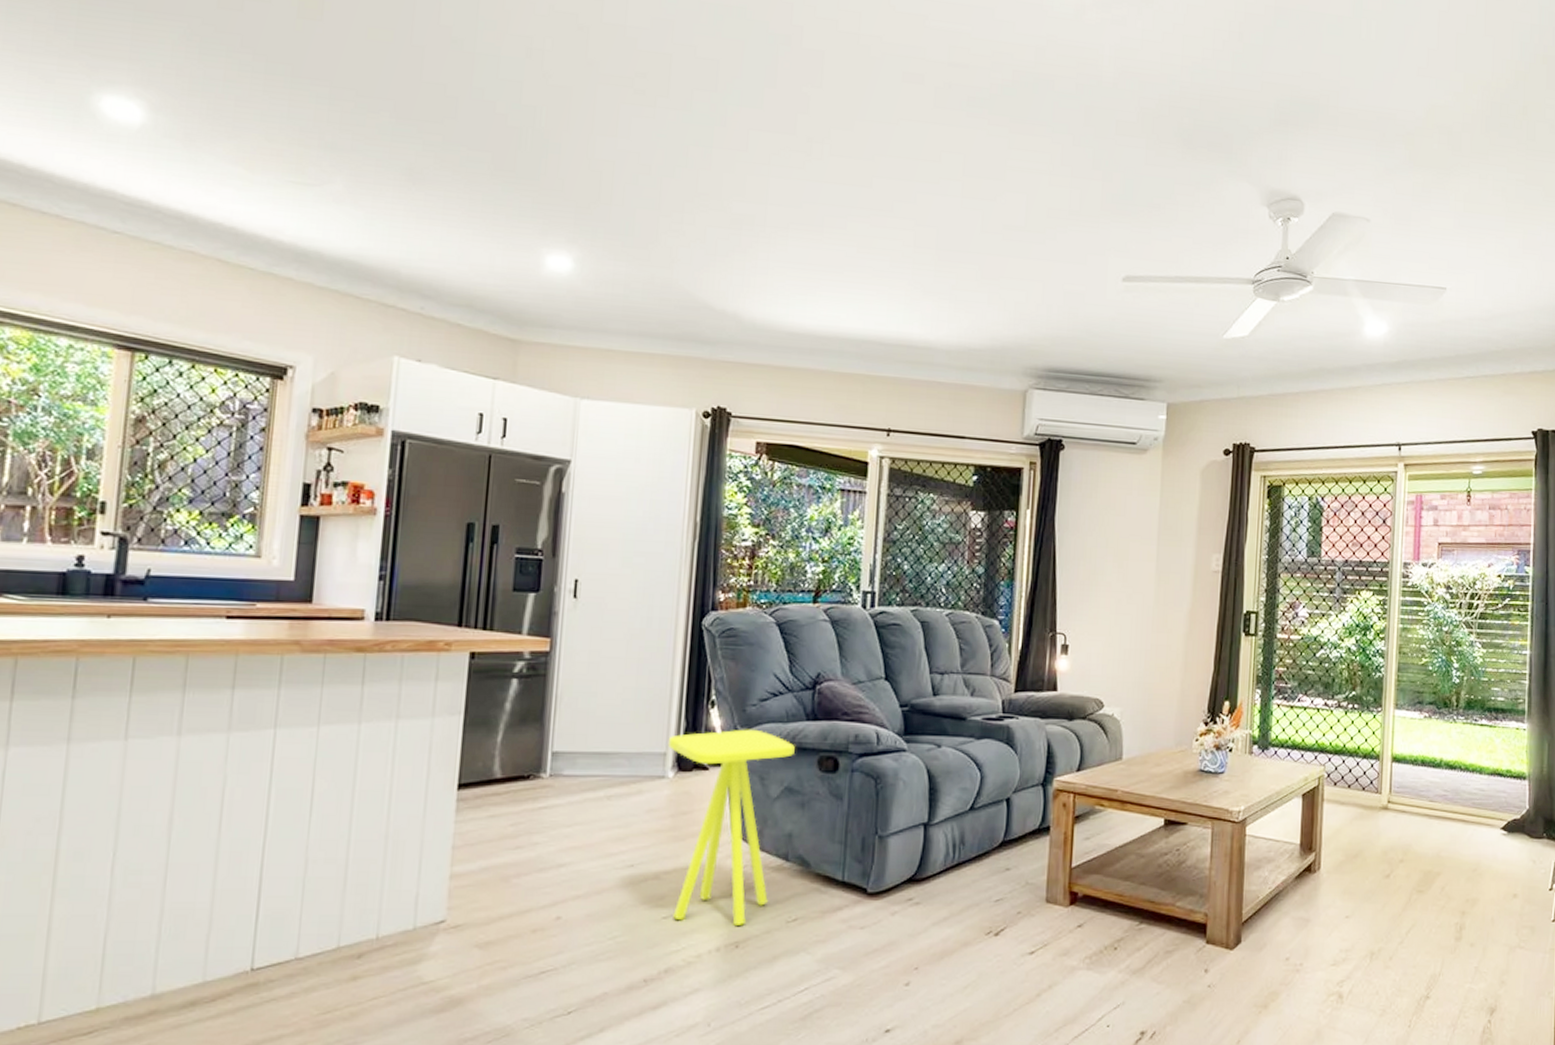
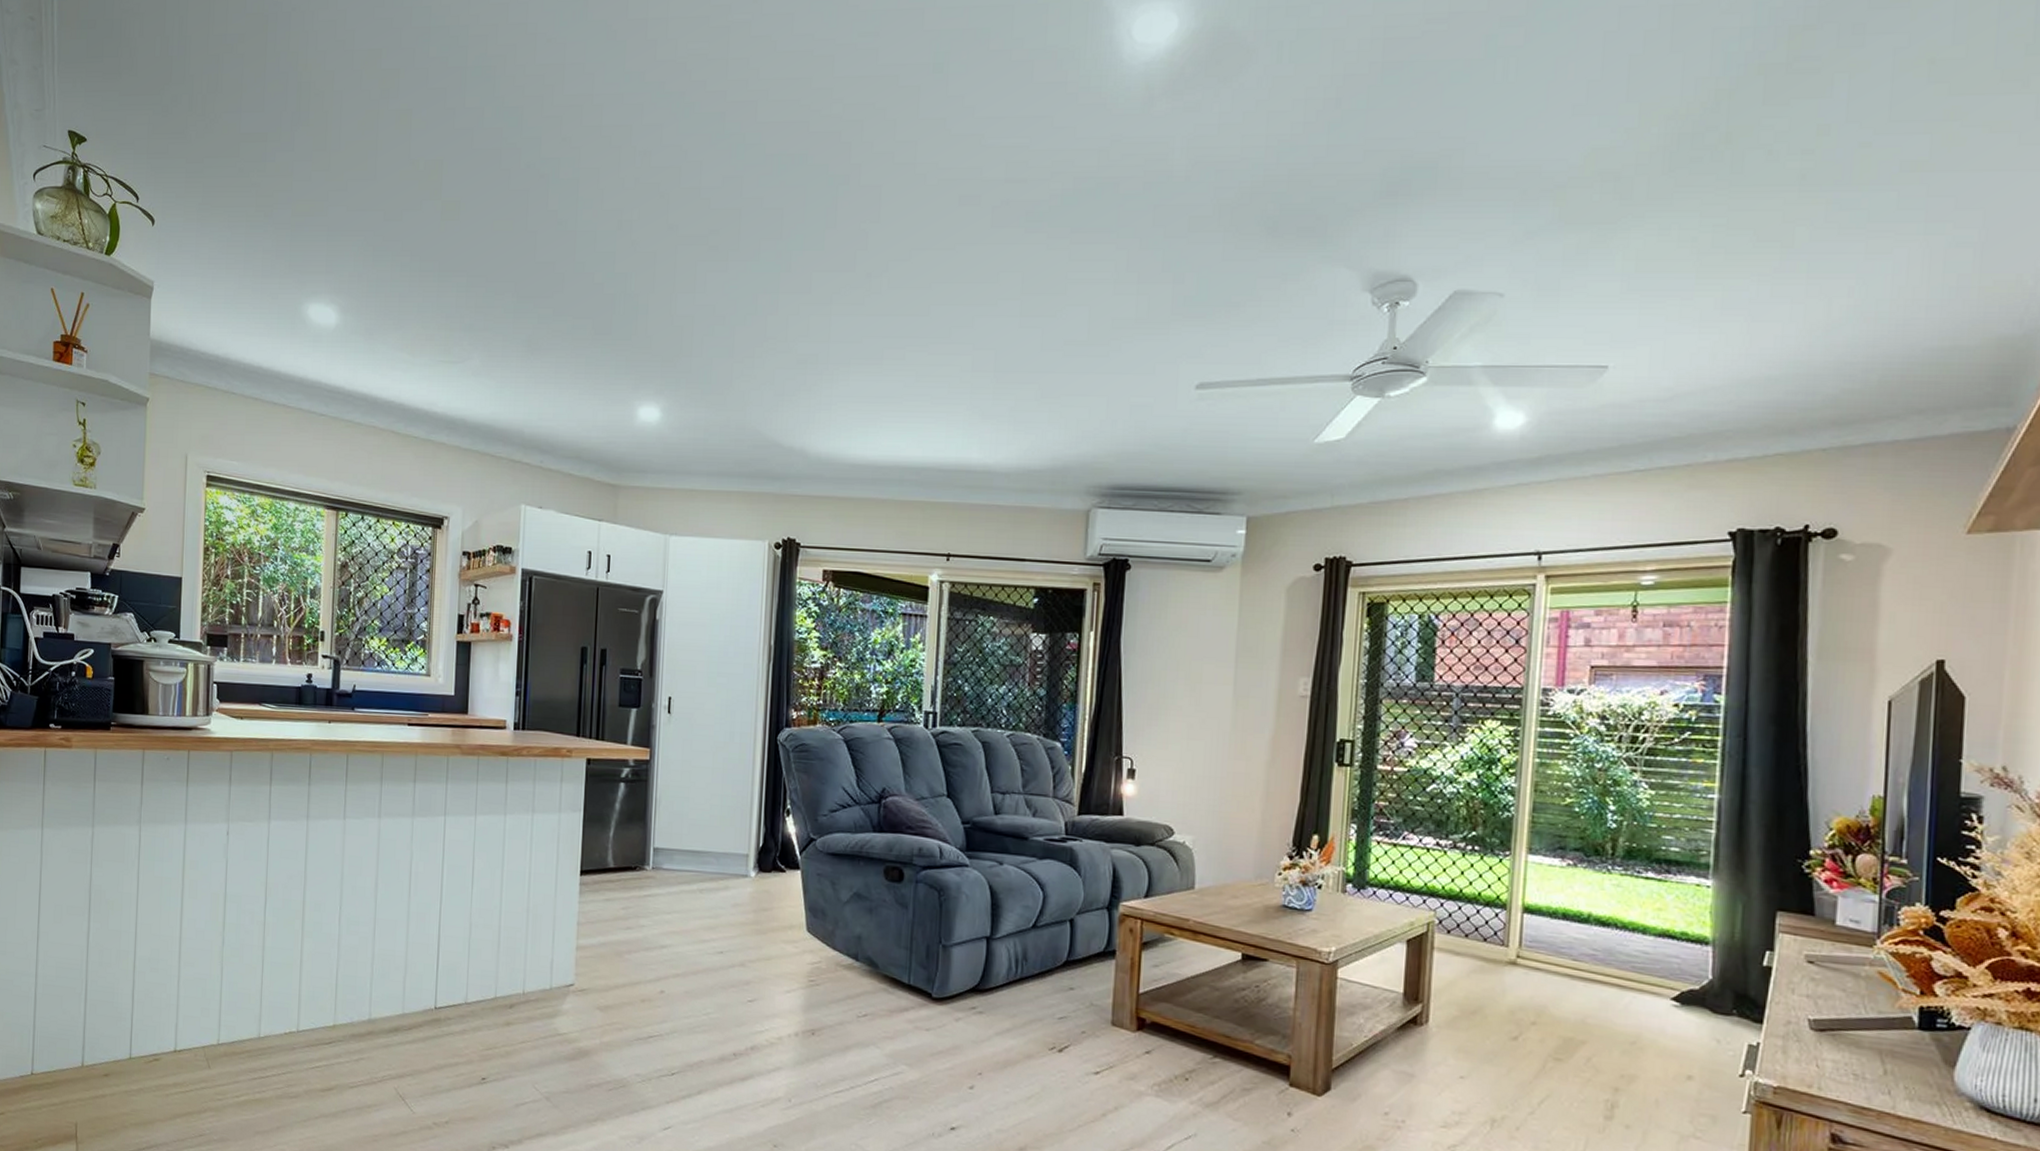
side table: present [667,729,795,925] -> none [749,837,863,1015]

